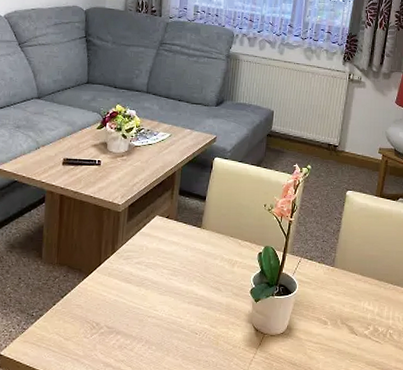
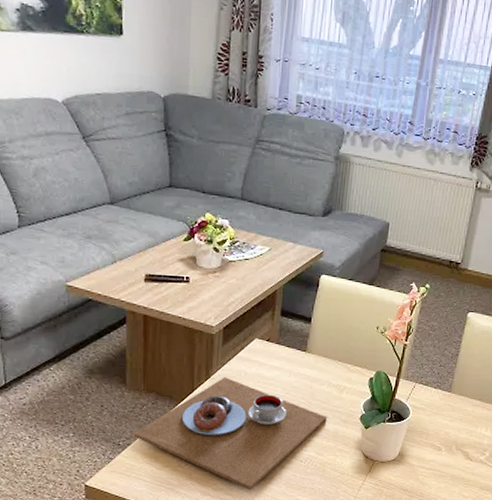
place setting: none [45,252,220,362] -> present [133,377,327,490]

